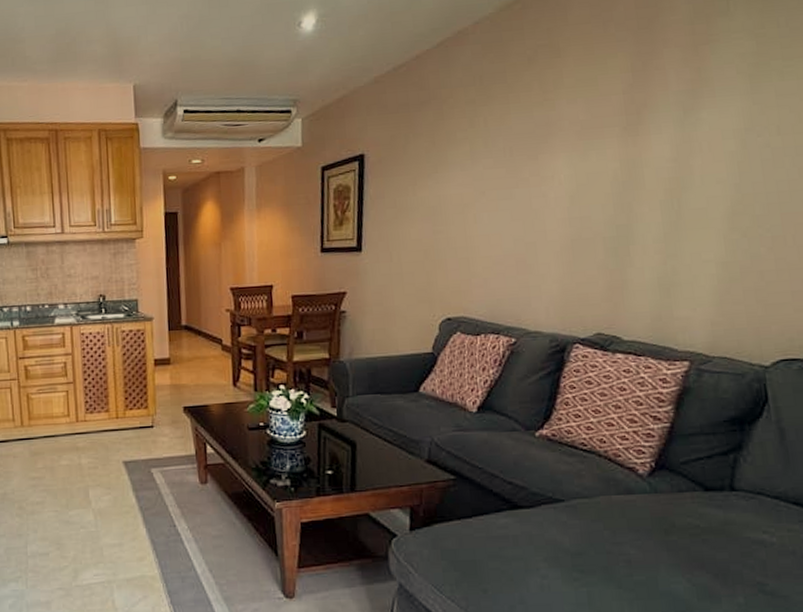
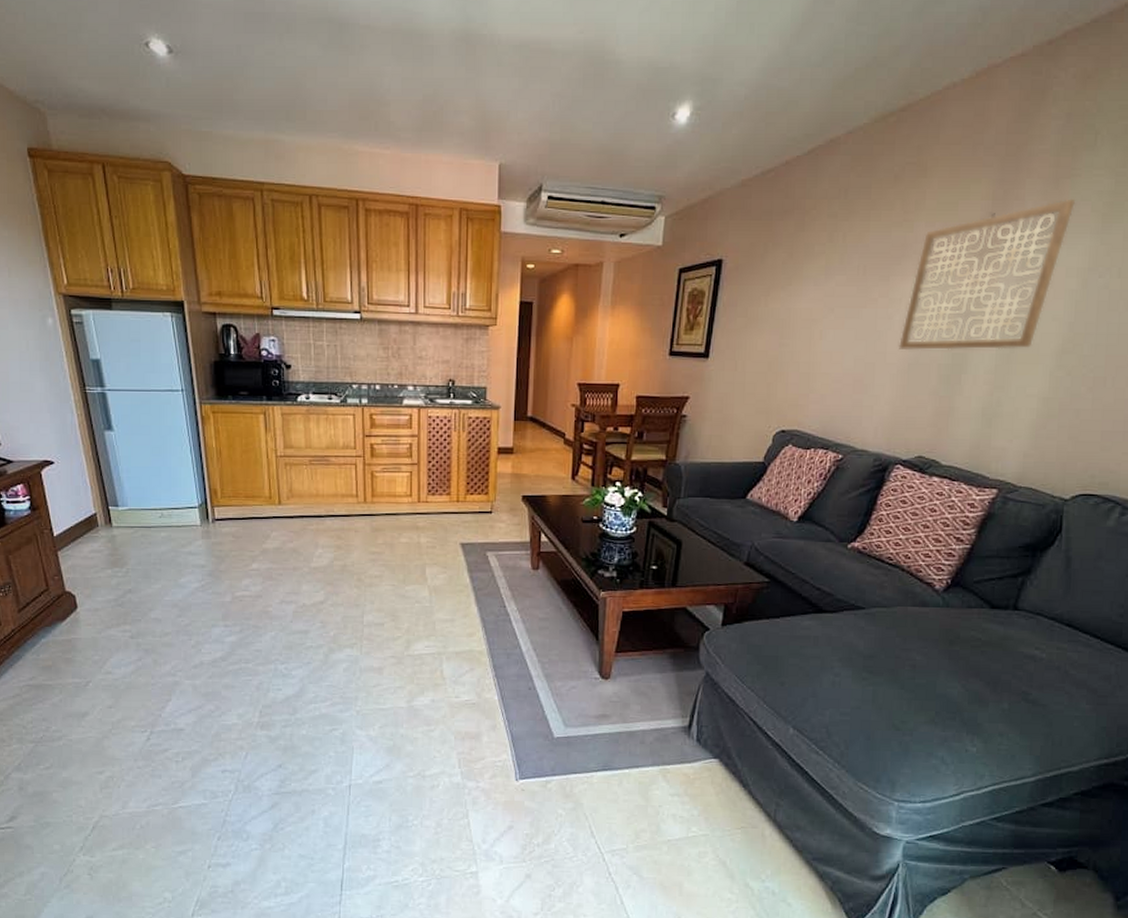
wall art: none [557,63,720,226] -> present [898,198,1076,350]

